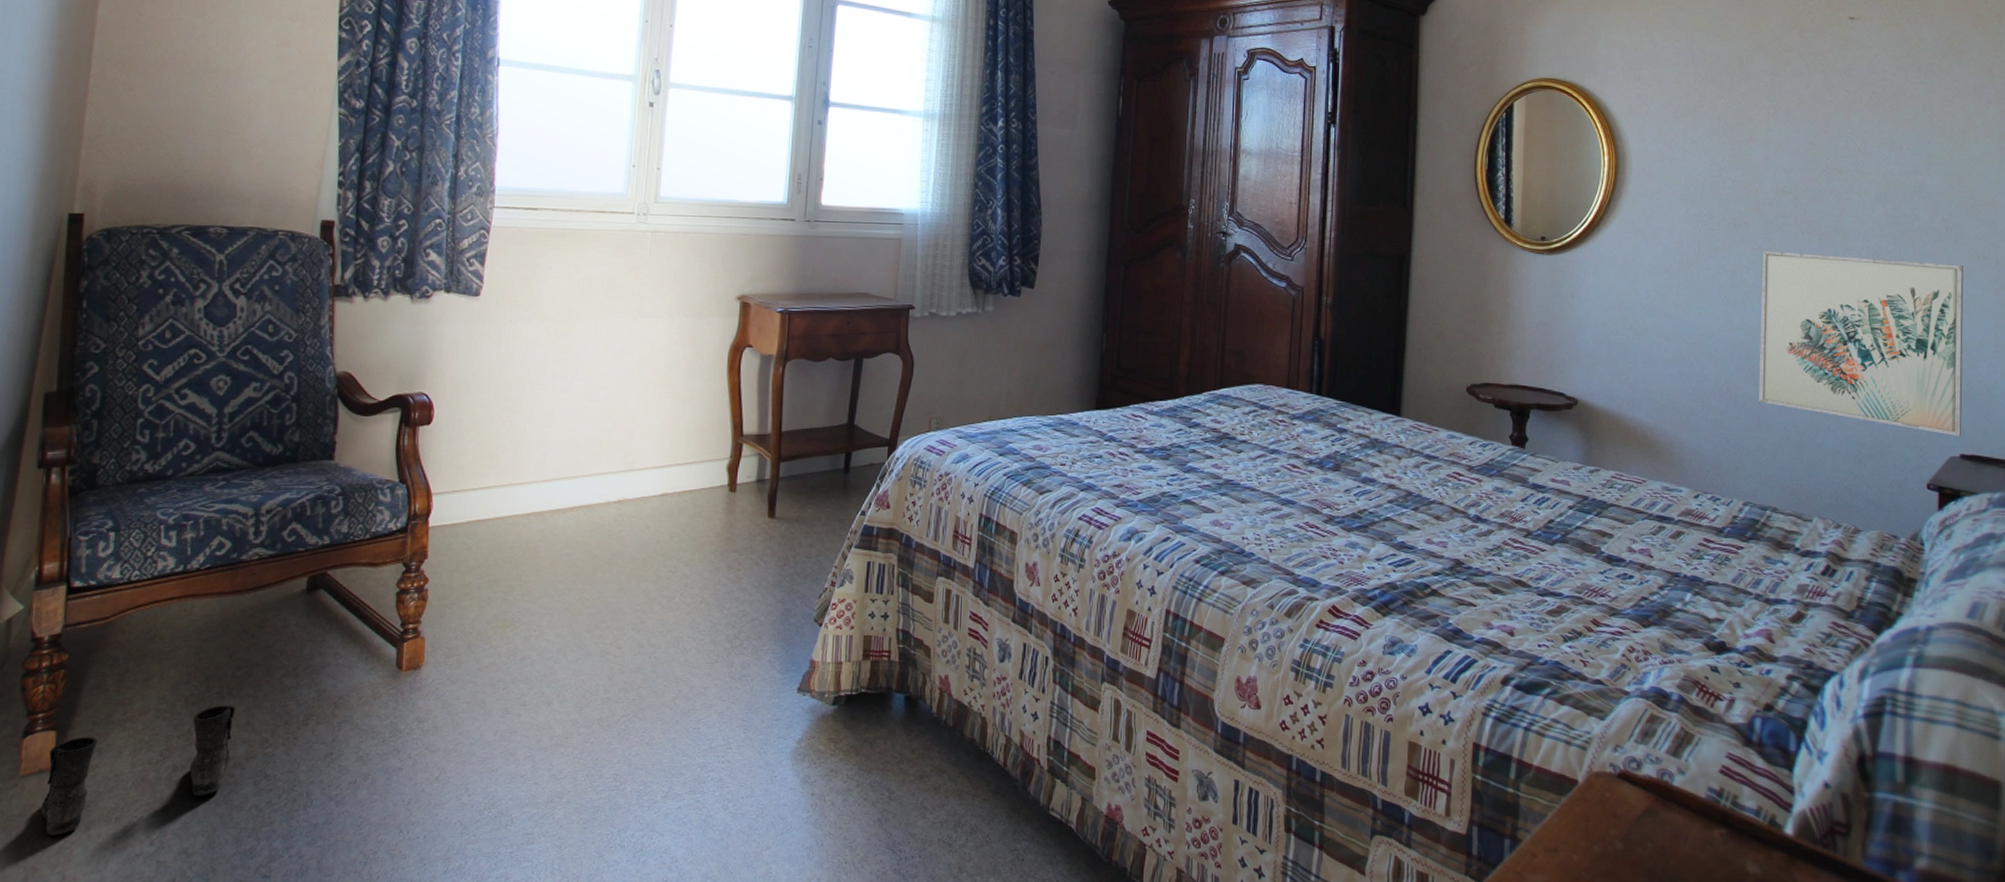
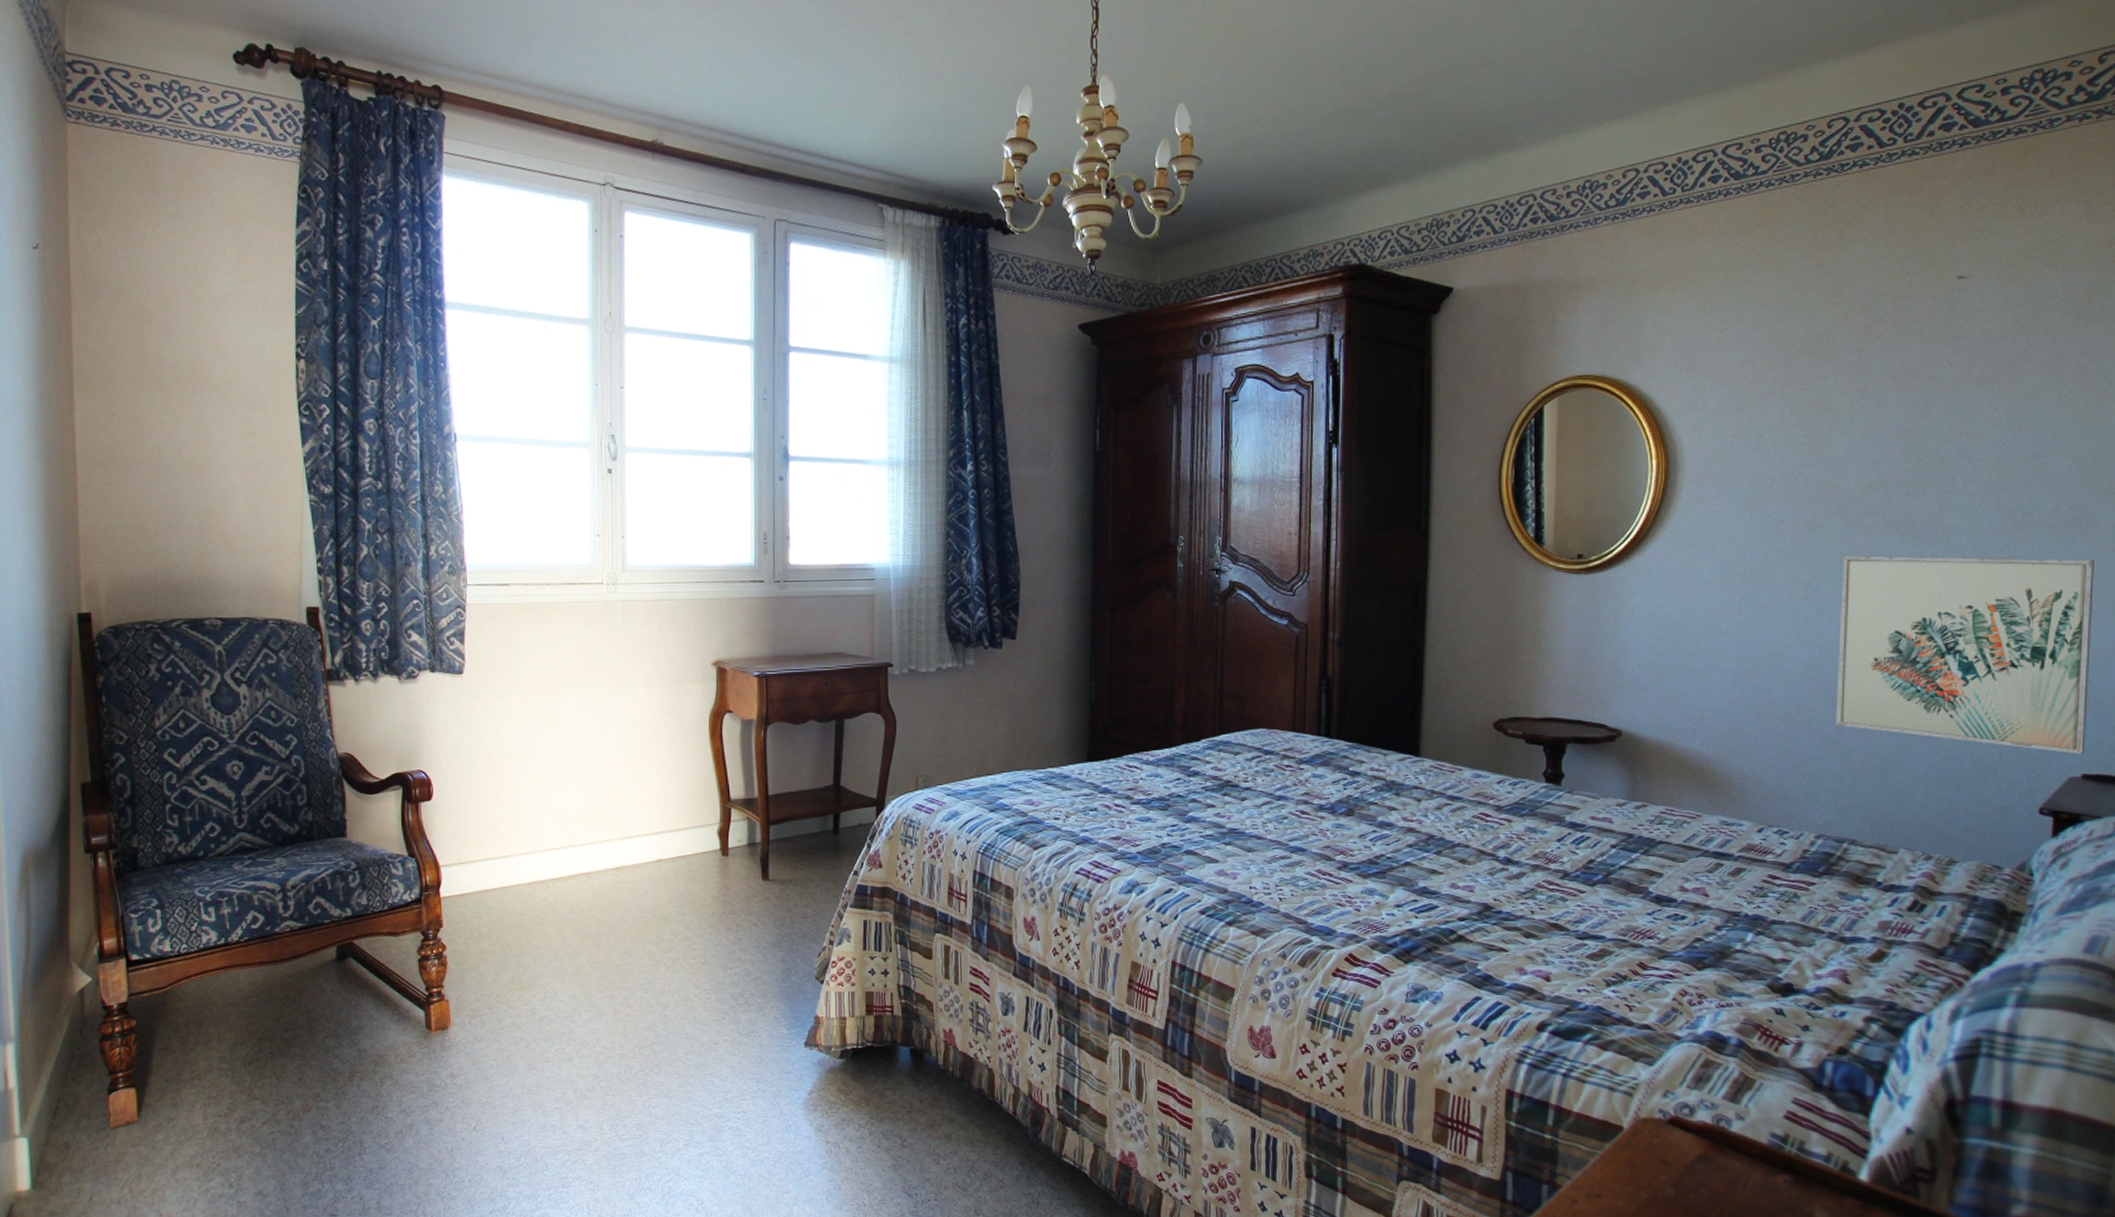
boots: present [41,705,235,835] -> none [132,1064,288,1179]

